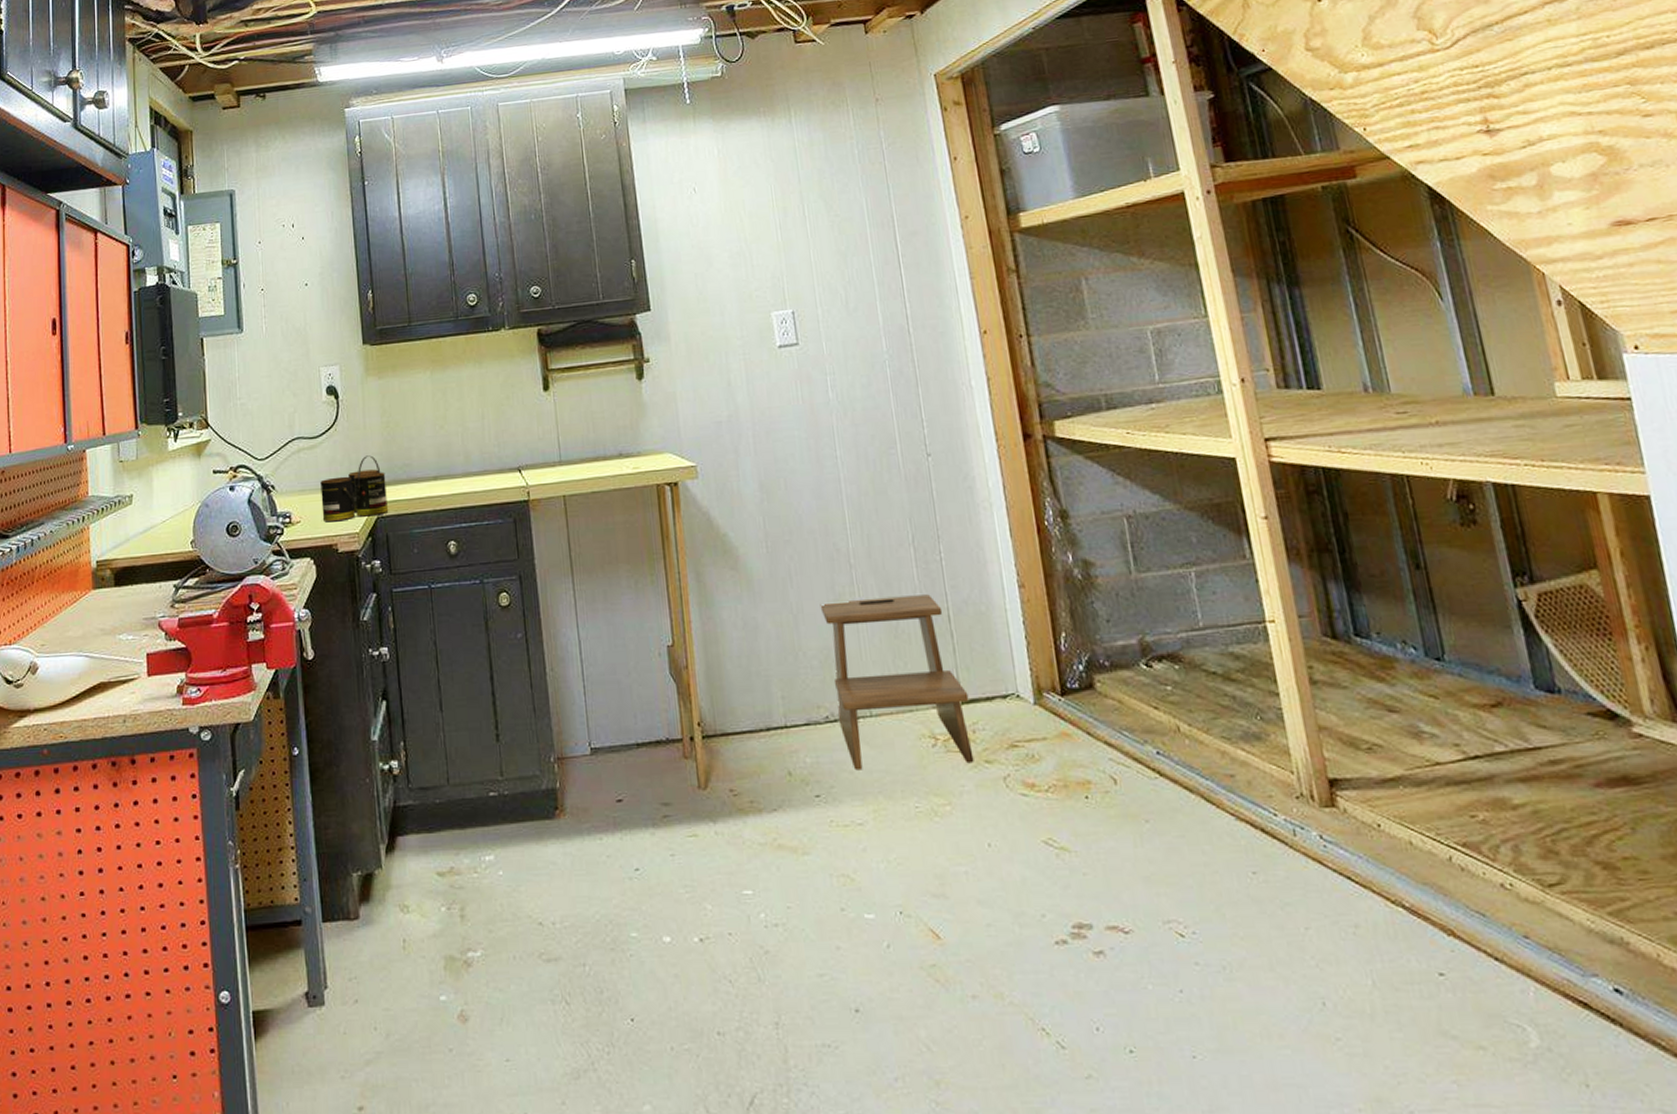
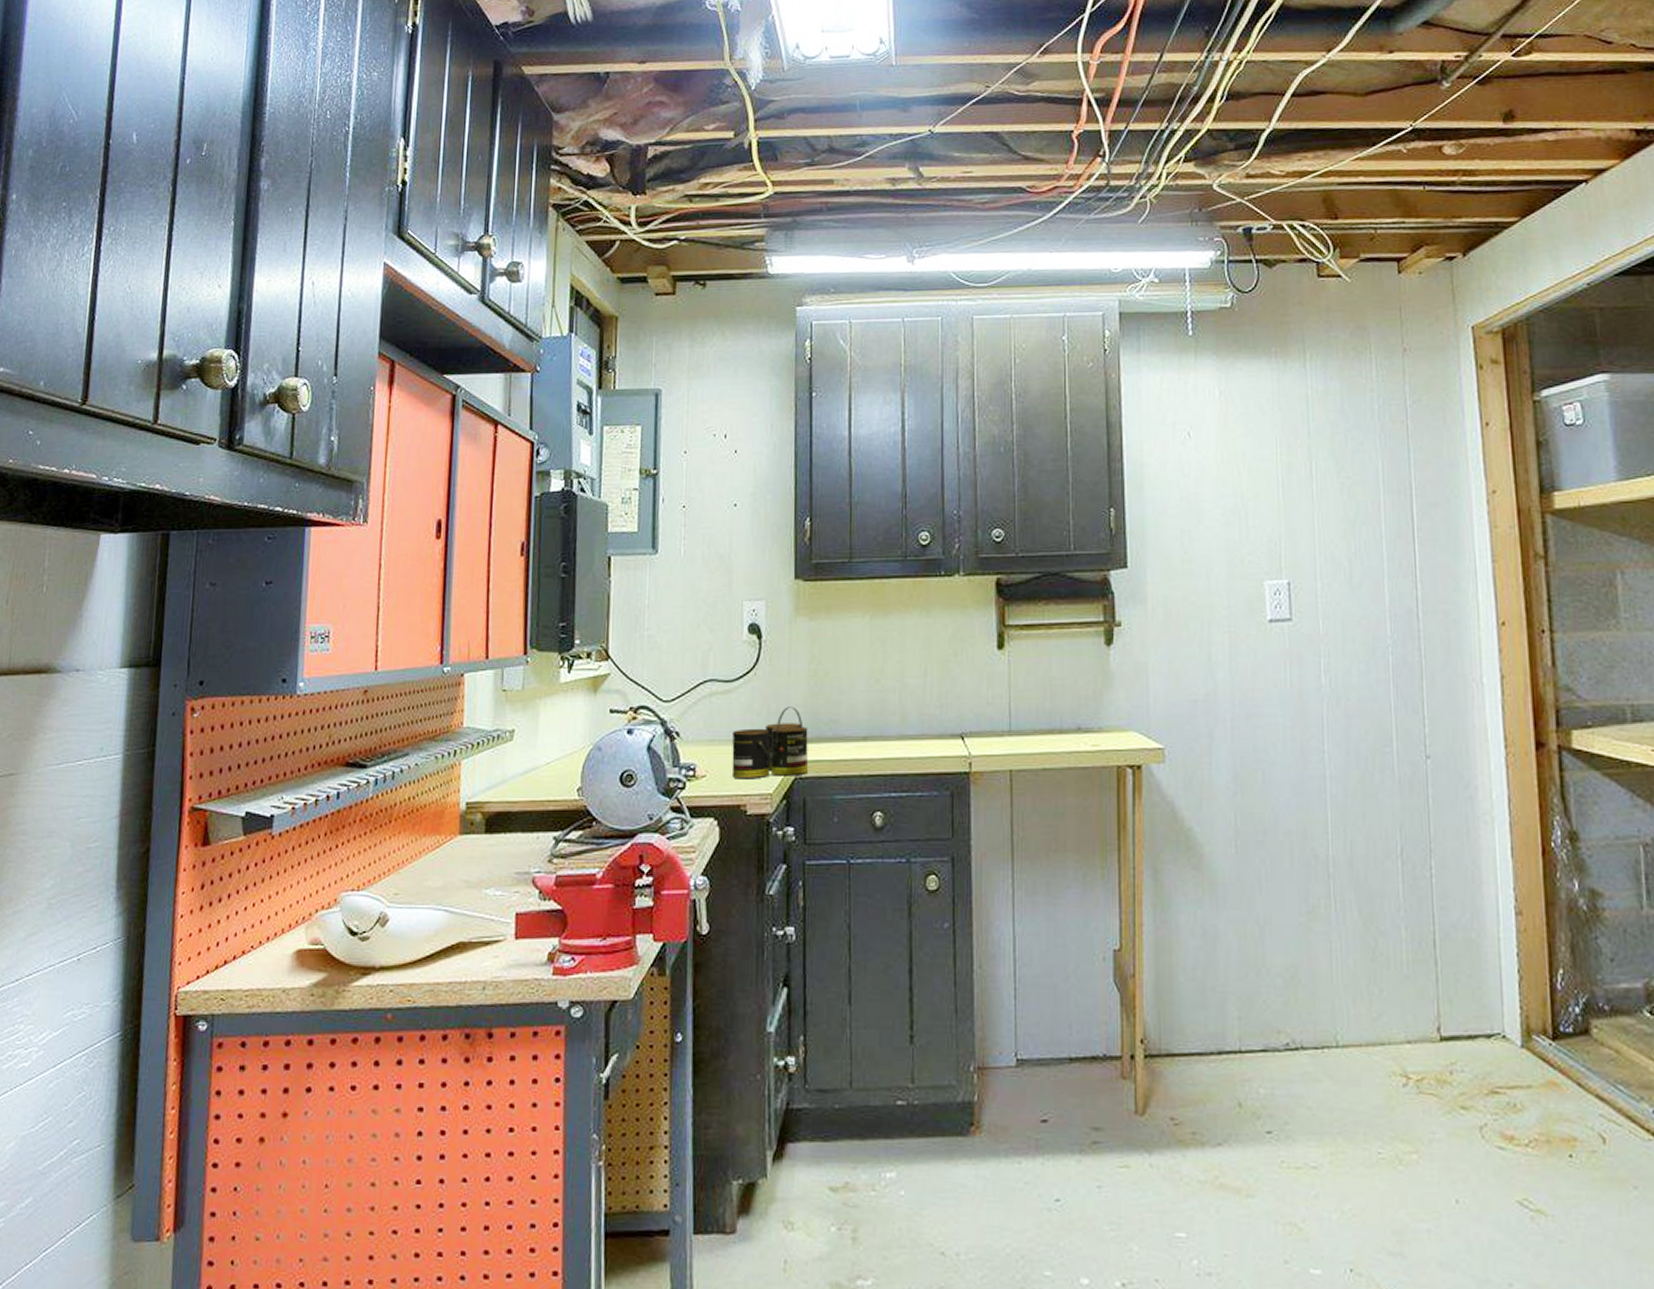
step stool: present [820,594,974,771] -> none [1290,913,1449,1108]

